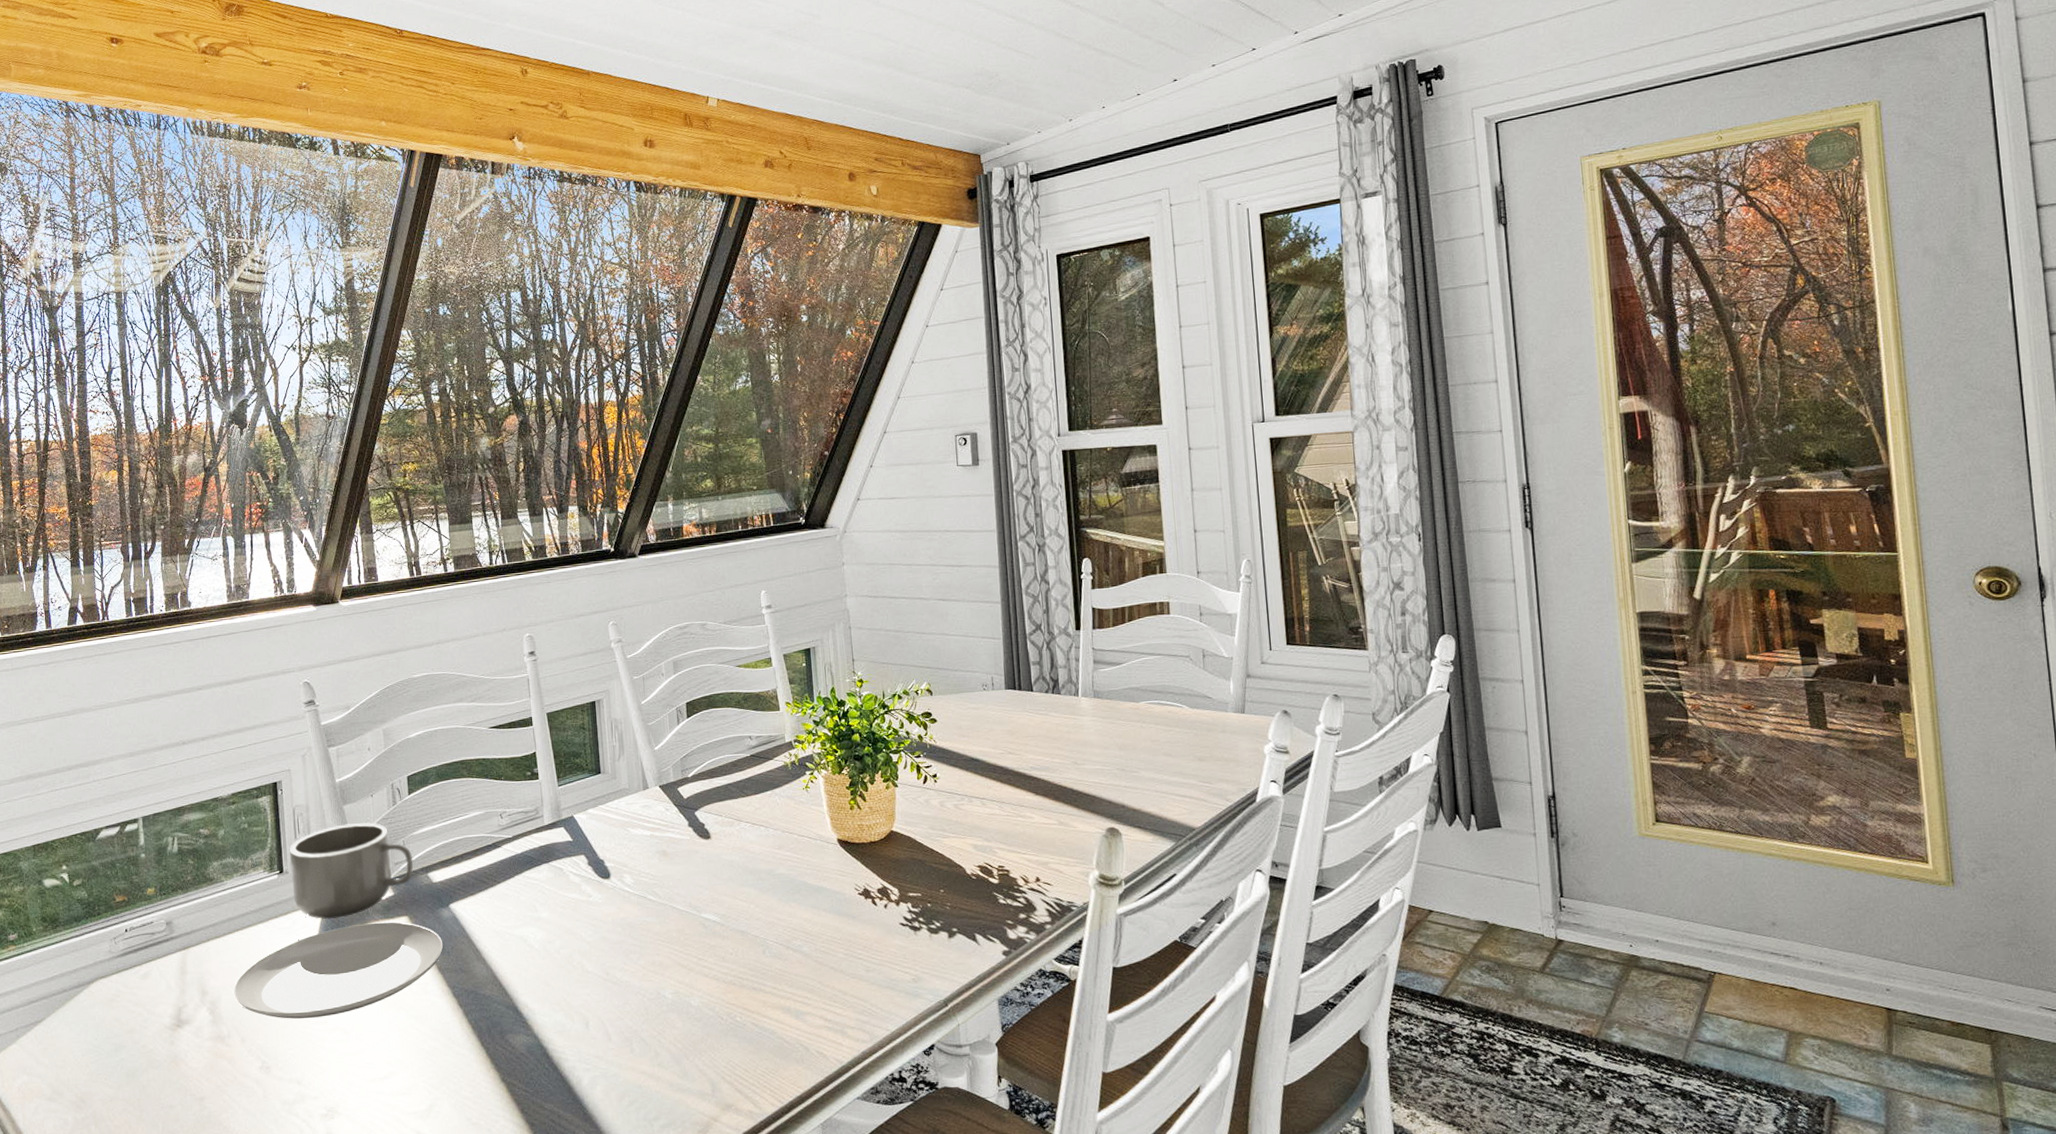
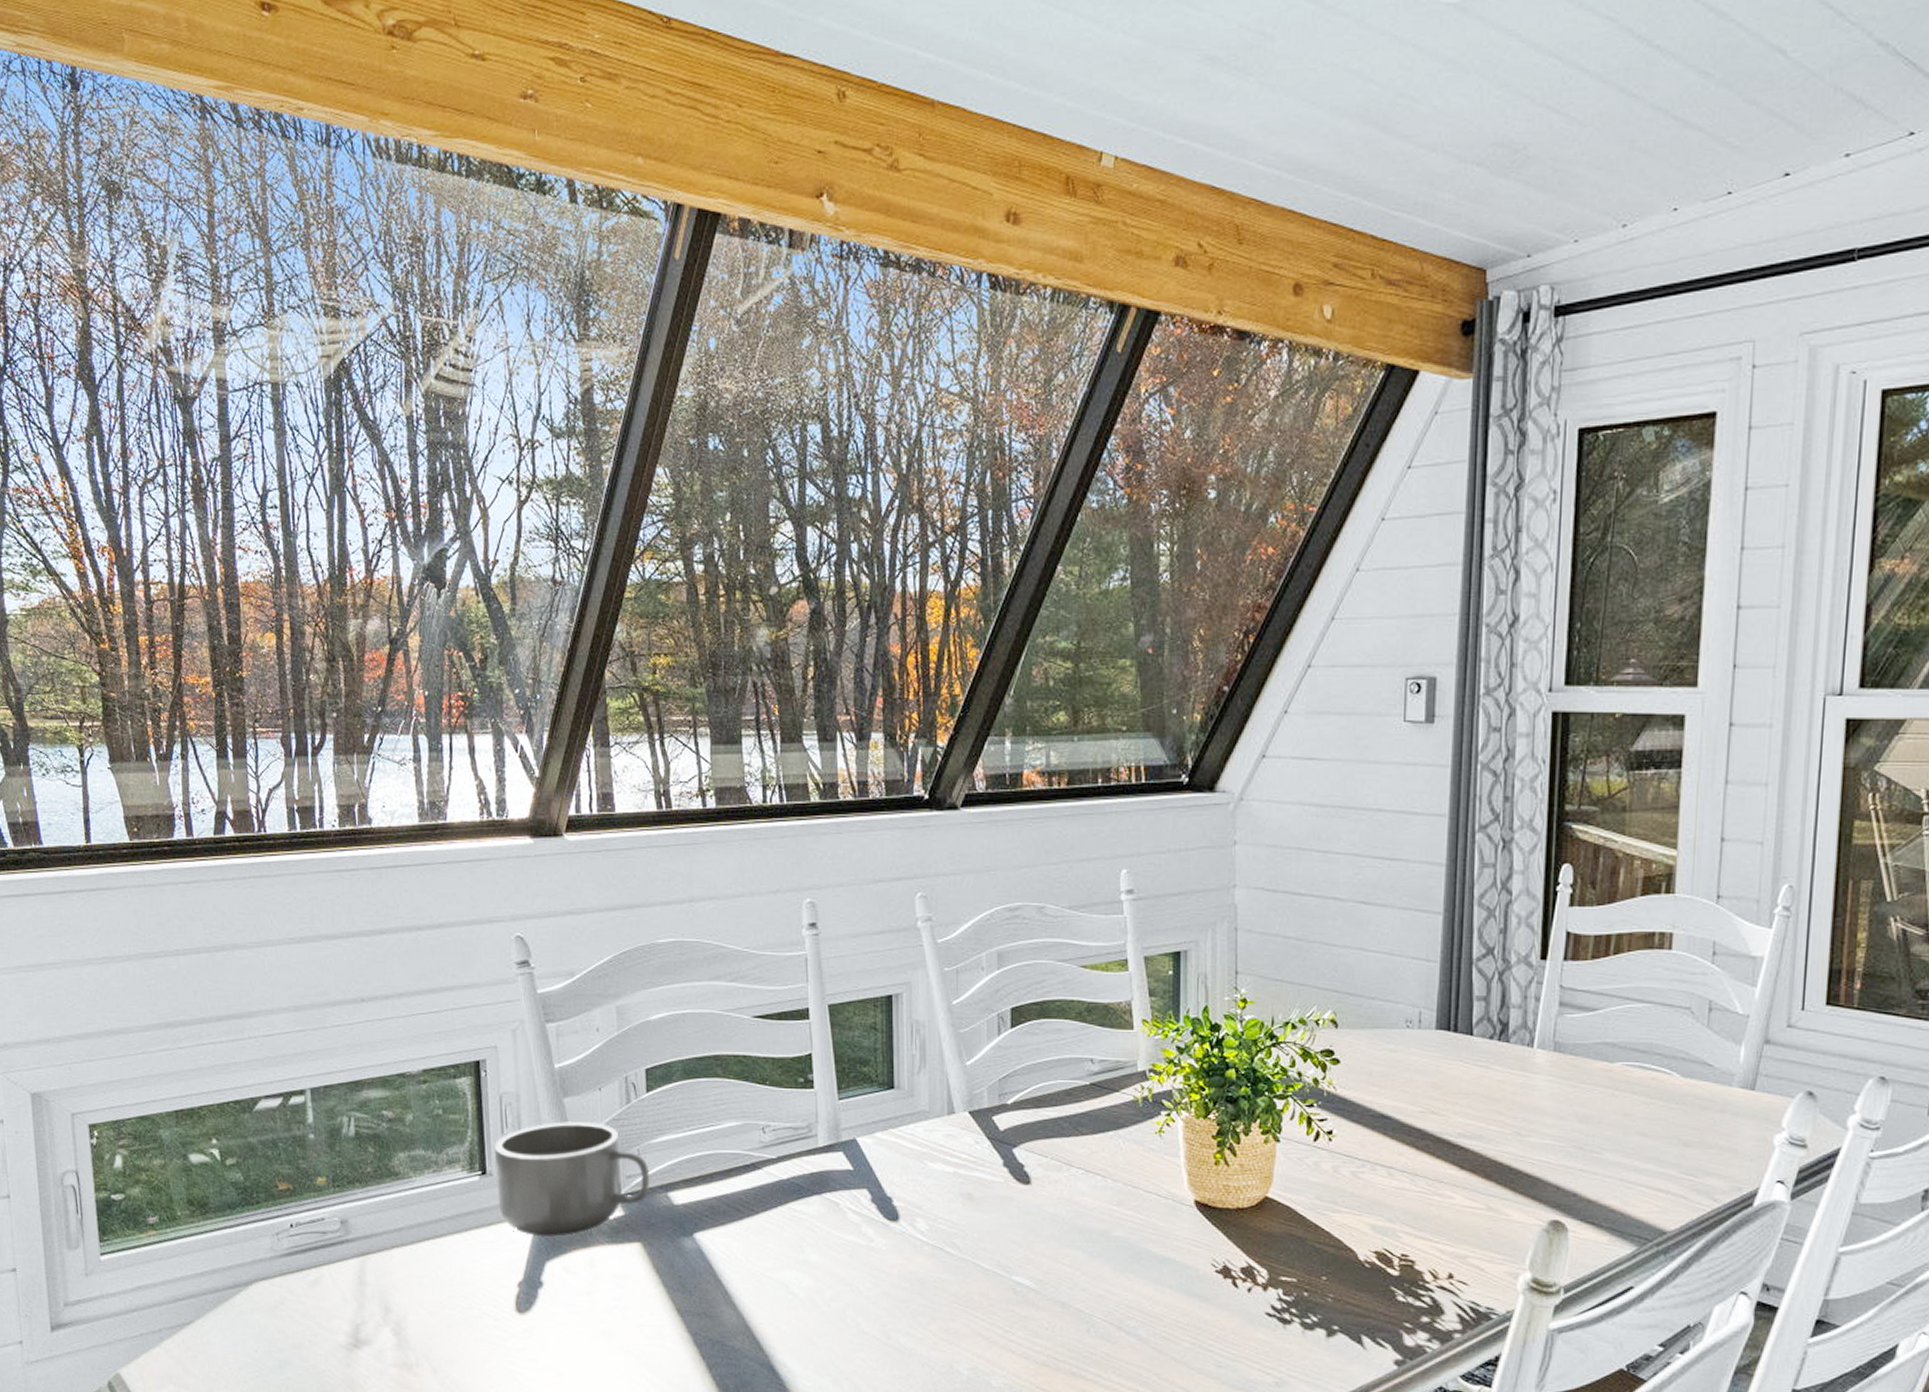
plate: present [234,922,444,1019] -> none [423,1246,684,1354]

